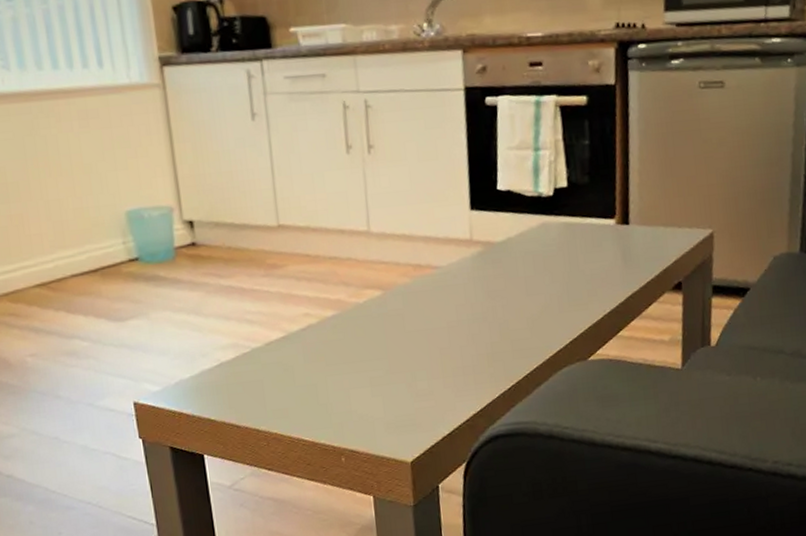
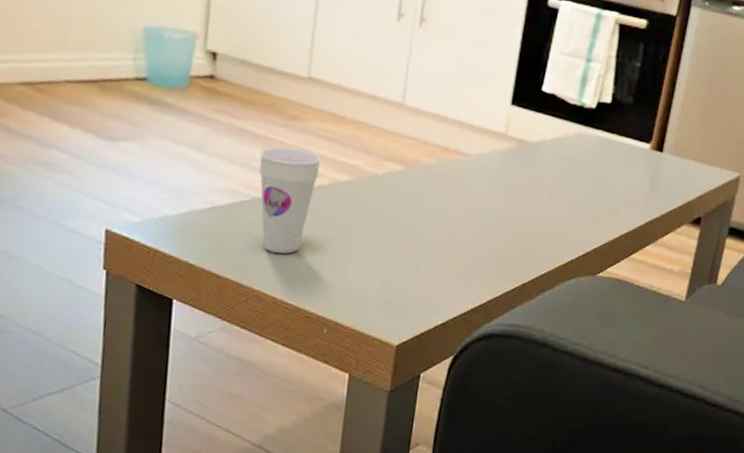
cup: none [250,294,307,396] -> present [259,147,321,254]

